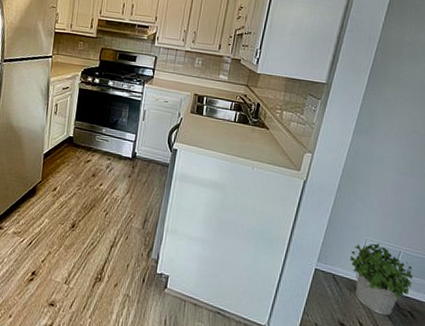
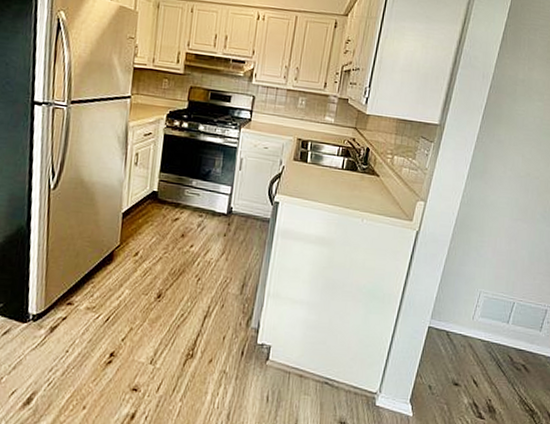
potted plant: present [350,243,413,316] -> none [464,295,527,371]

